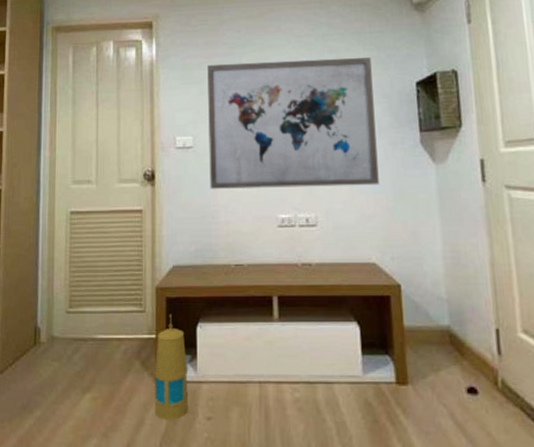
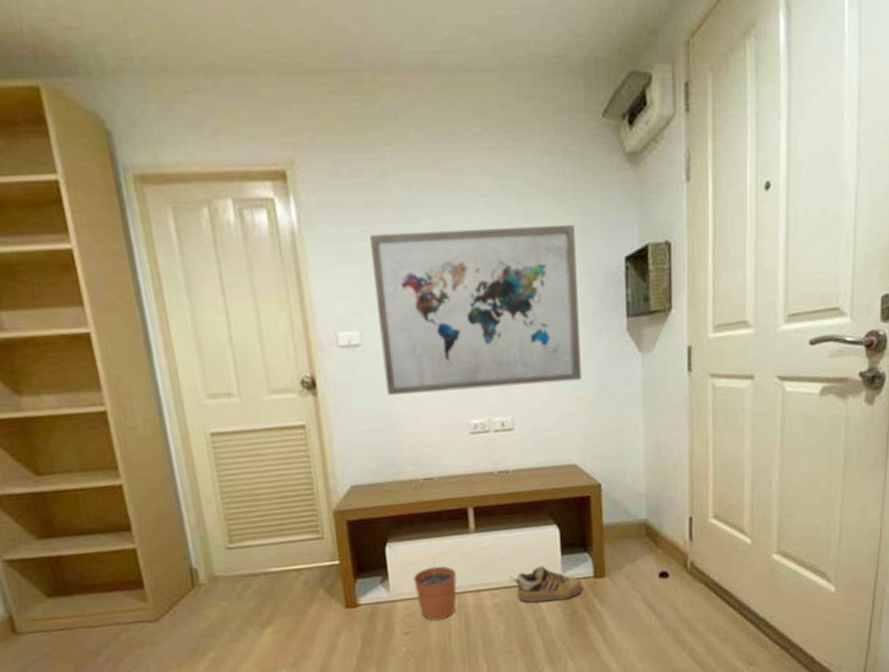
lantern: present [154,314,189,420] -> none [340,537,385,641]
plant pot: none [219,342,260,409] -> present [413,557,458,621]
shoe: none [310,364,384,405] -> present [509,566,582,603]

